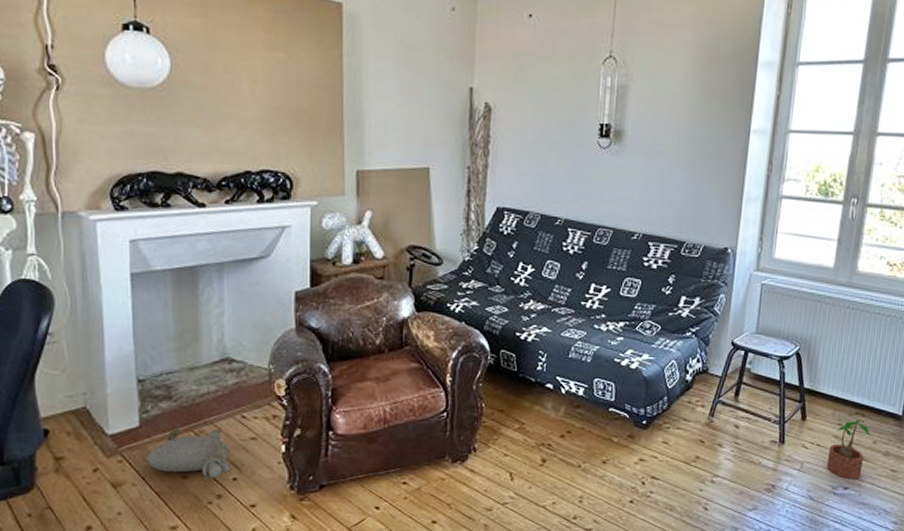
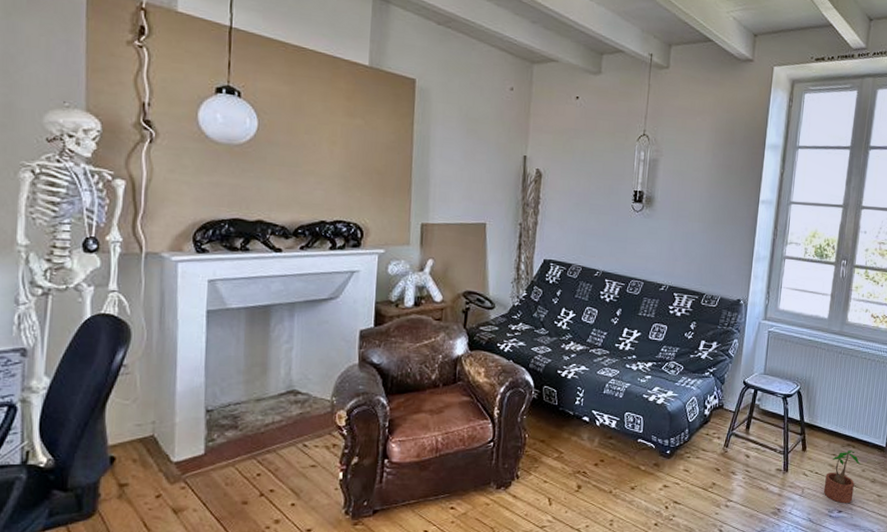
plush toy: present [145,426,232,480] -> none [207,454,291,506]

